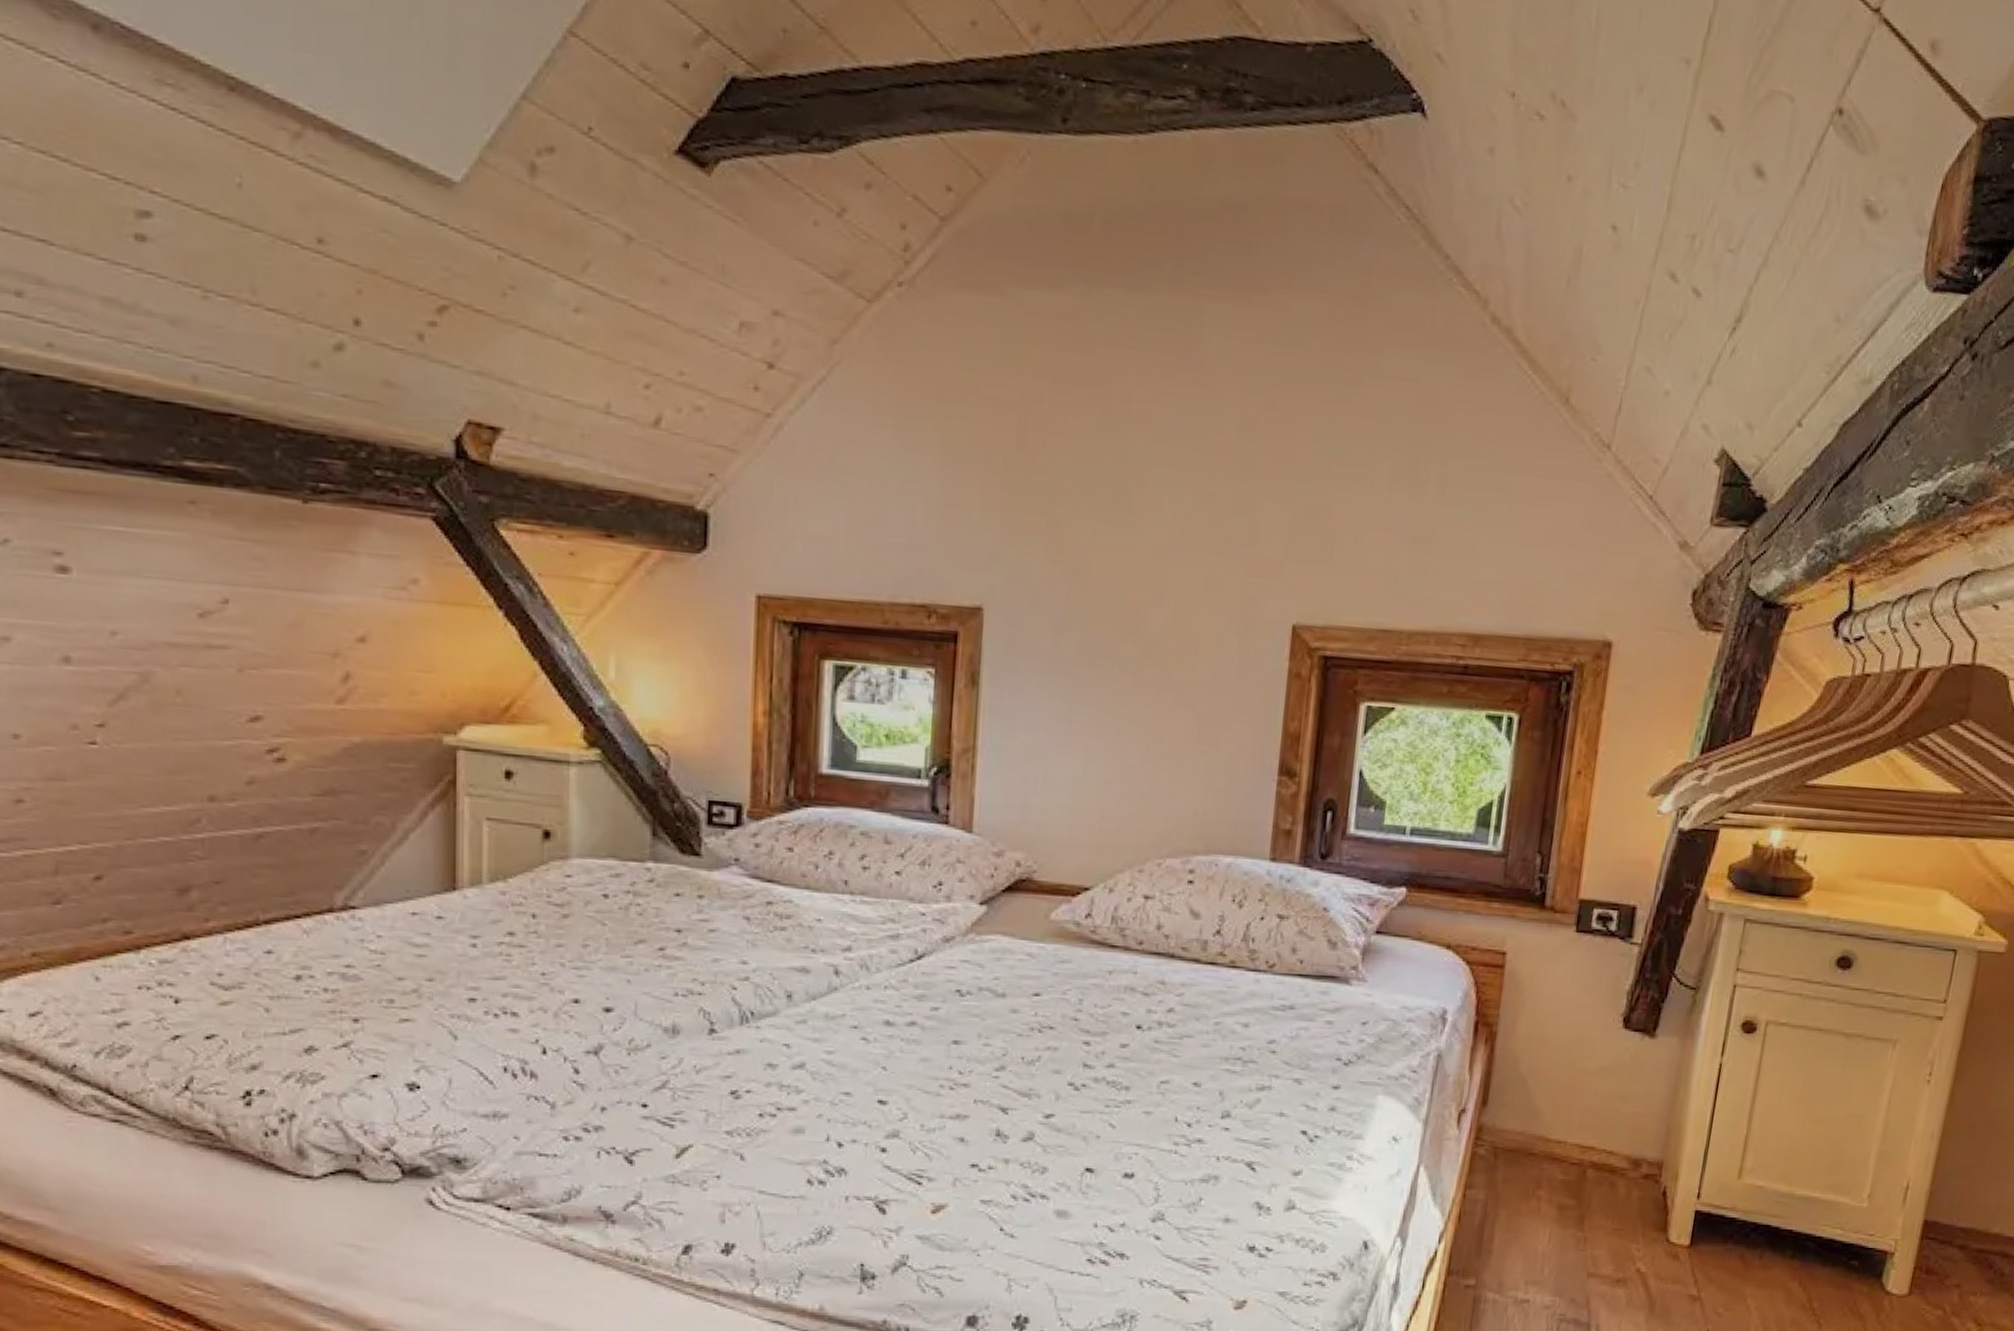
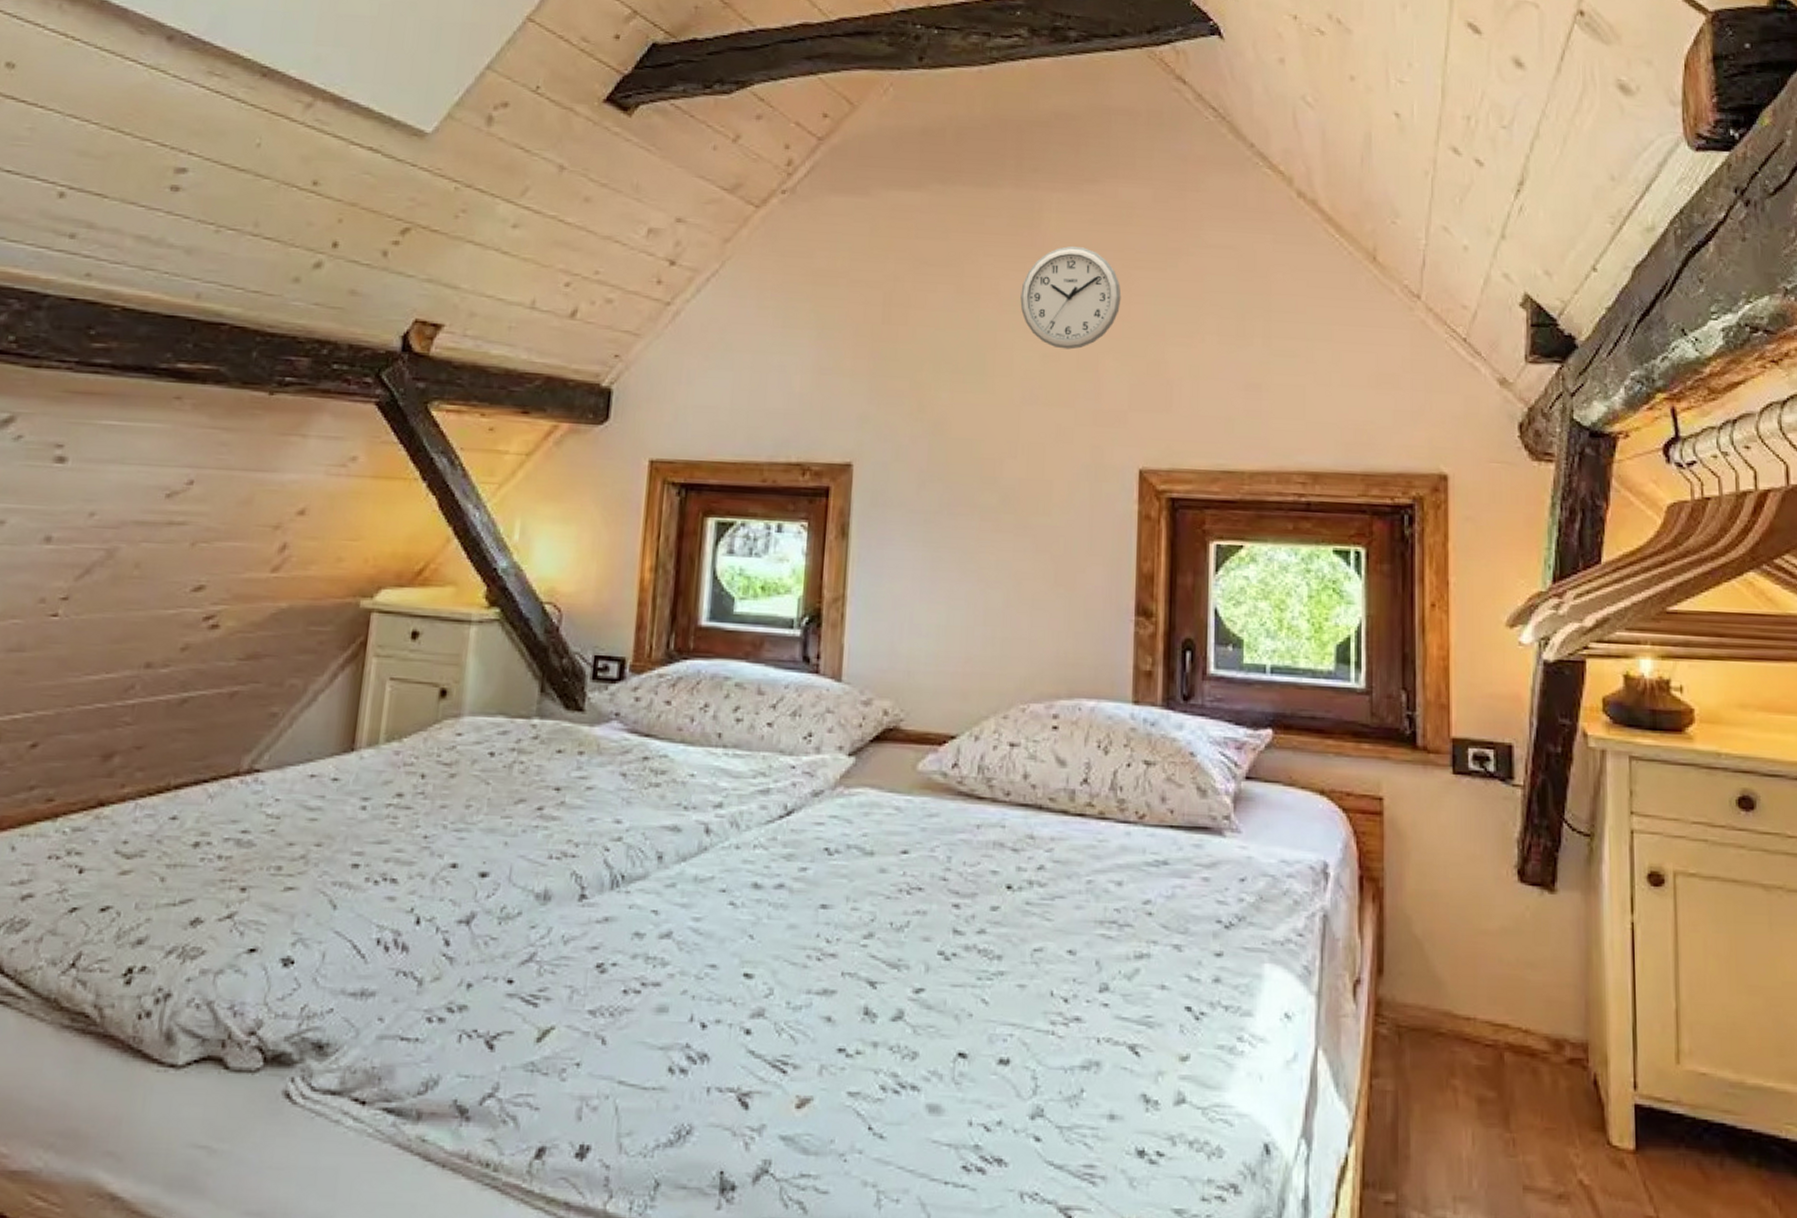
wall clock: none [1173,369,1286,490] -> present [1020,246,1122,350]

